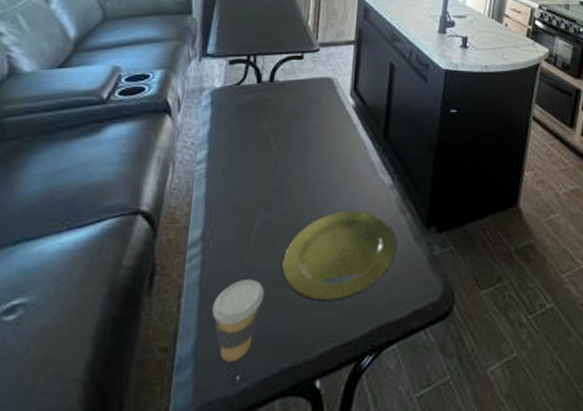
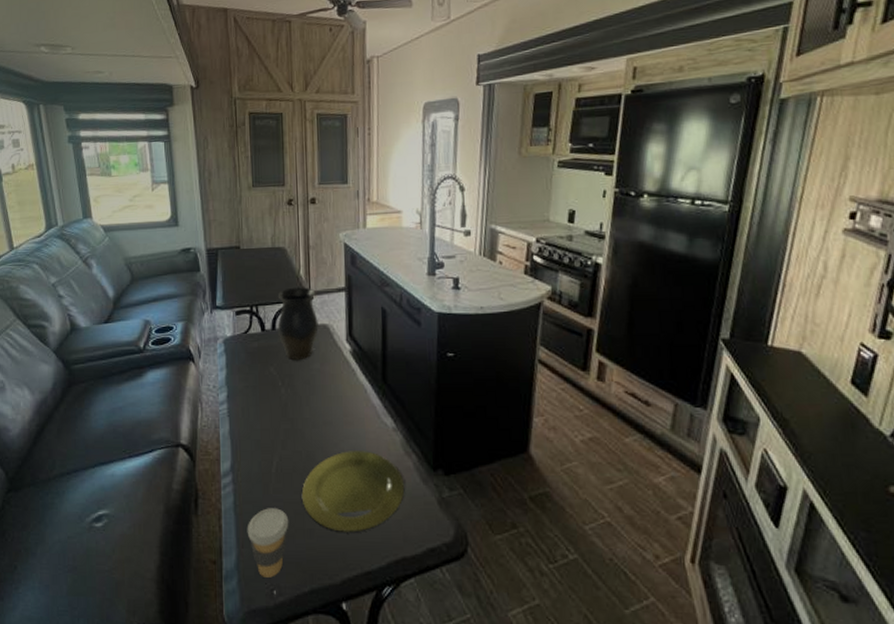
vase: none [276,38,323,115] -> present [277,287,319,361]

